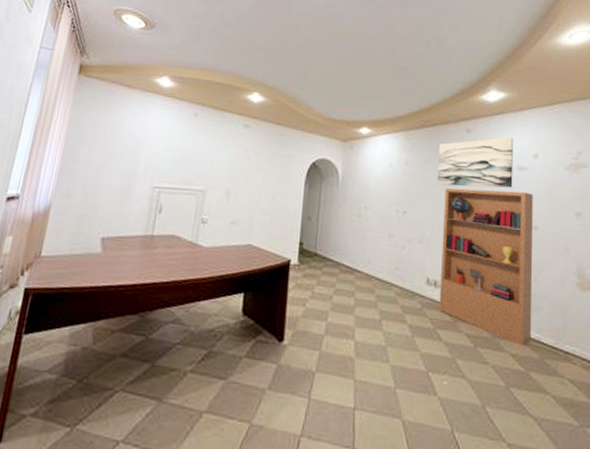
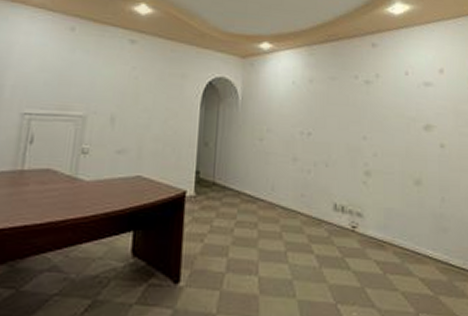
wall art: present [437,137,514,188] -> none [342,52,420,105]
bookcase: present [439,188,534,347] -> none [347,106,440,270]

